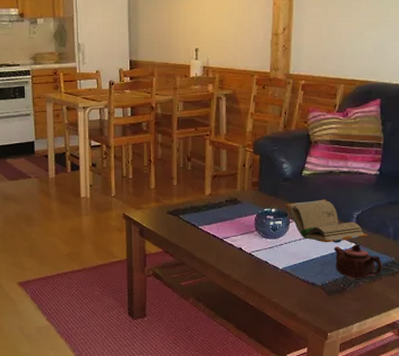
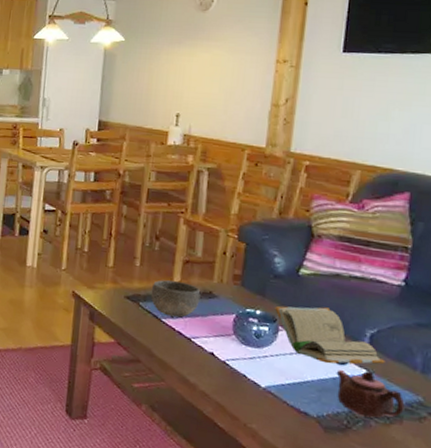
bowl: none [188,194,228,223] -> present [150,280,201,318]

